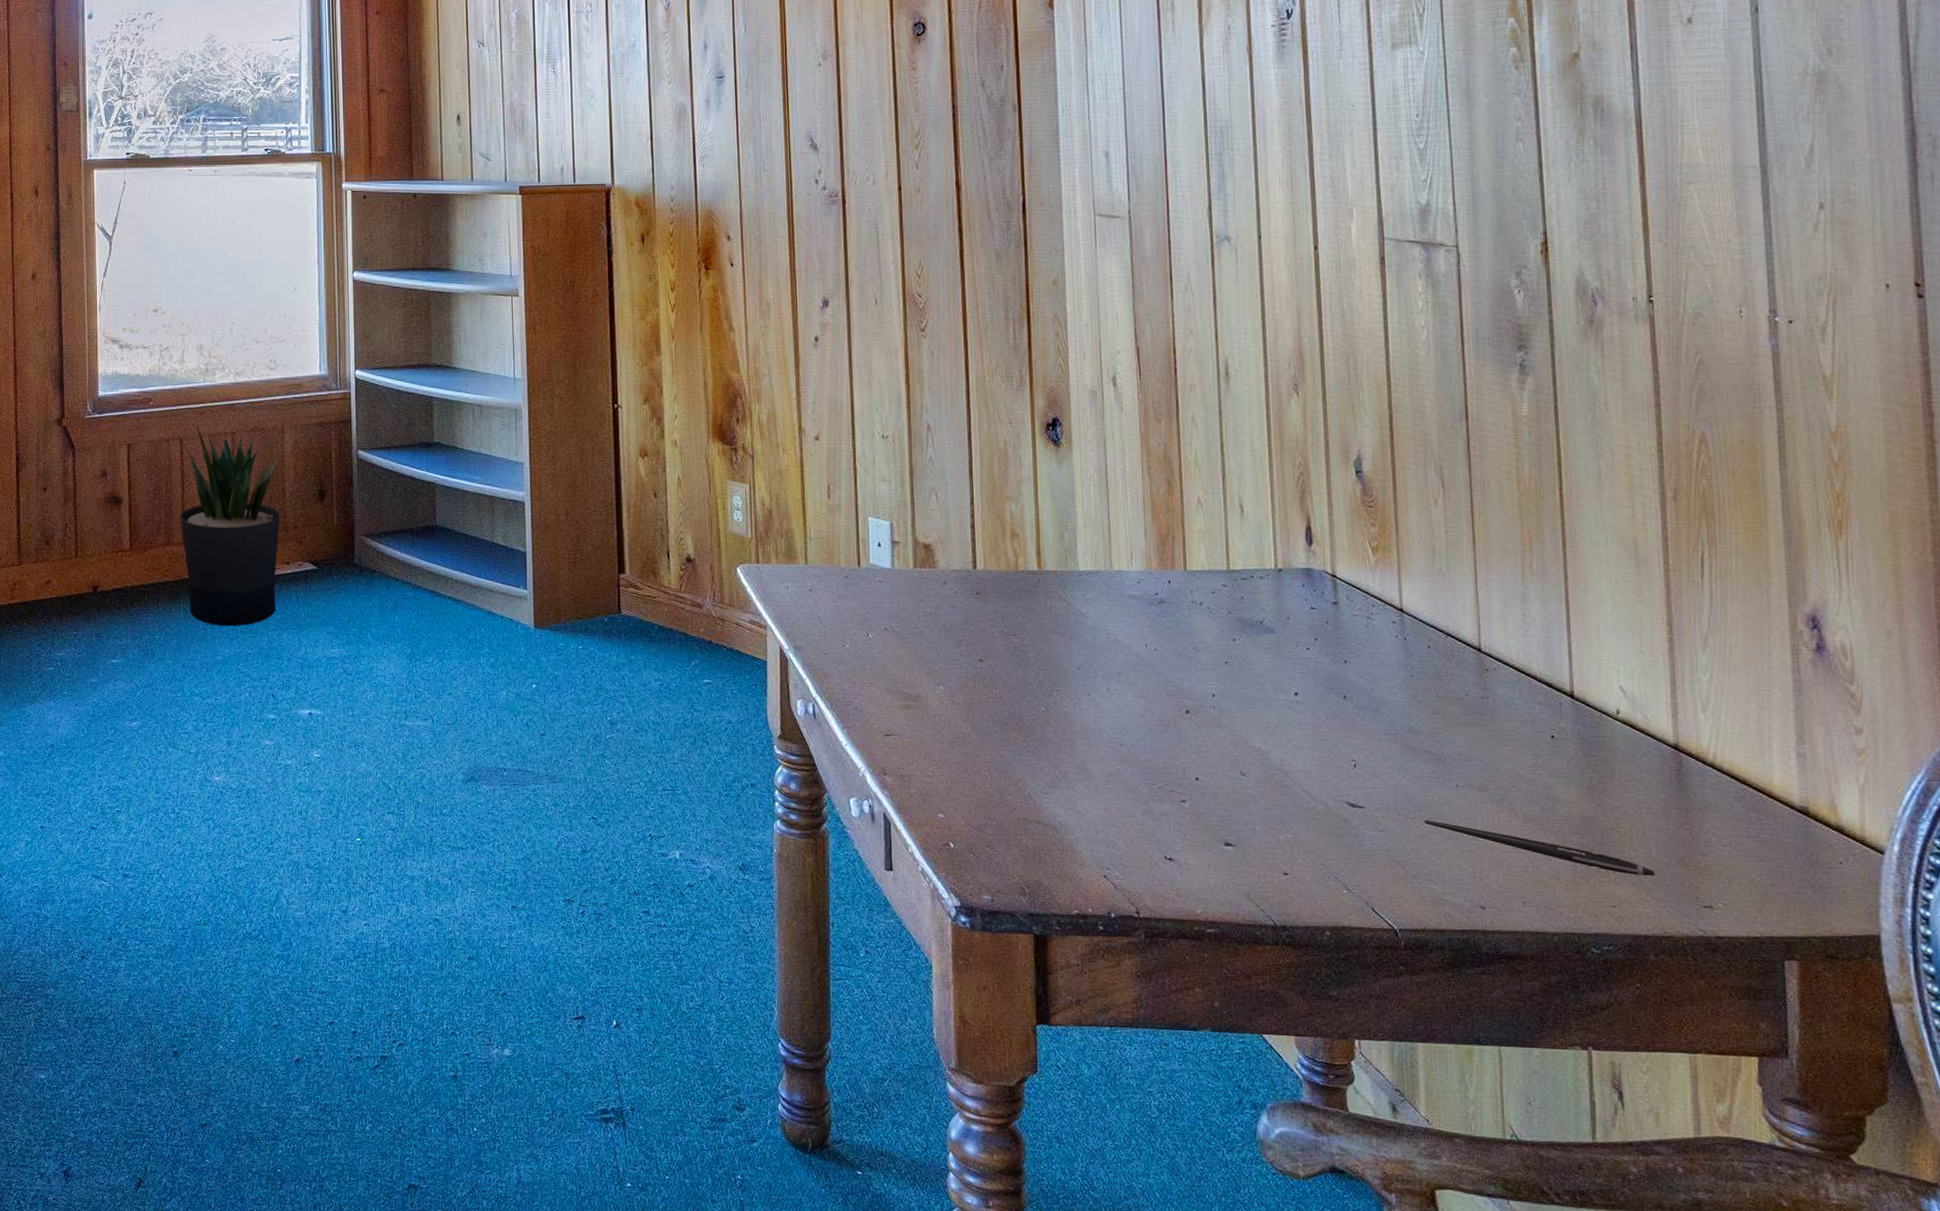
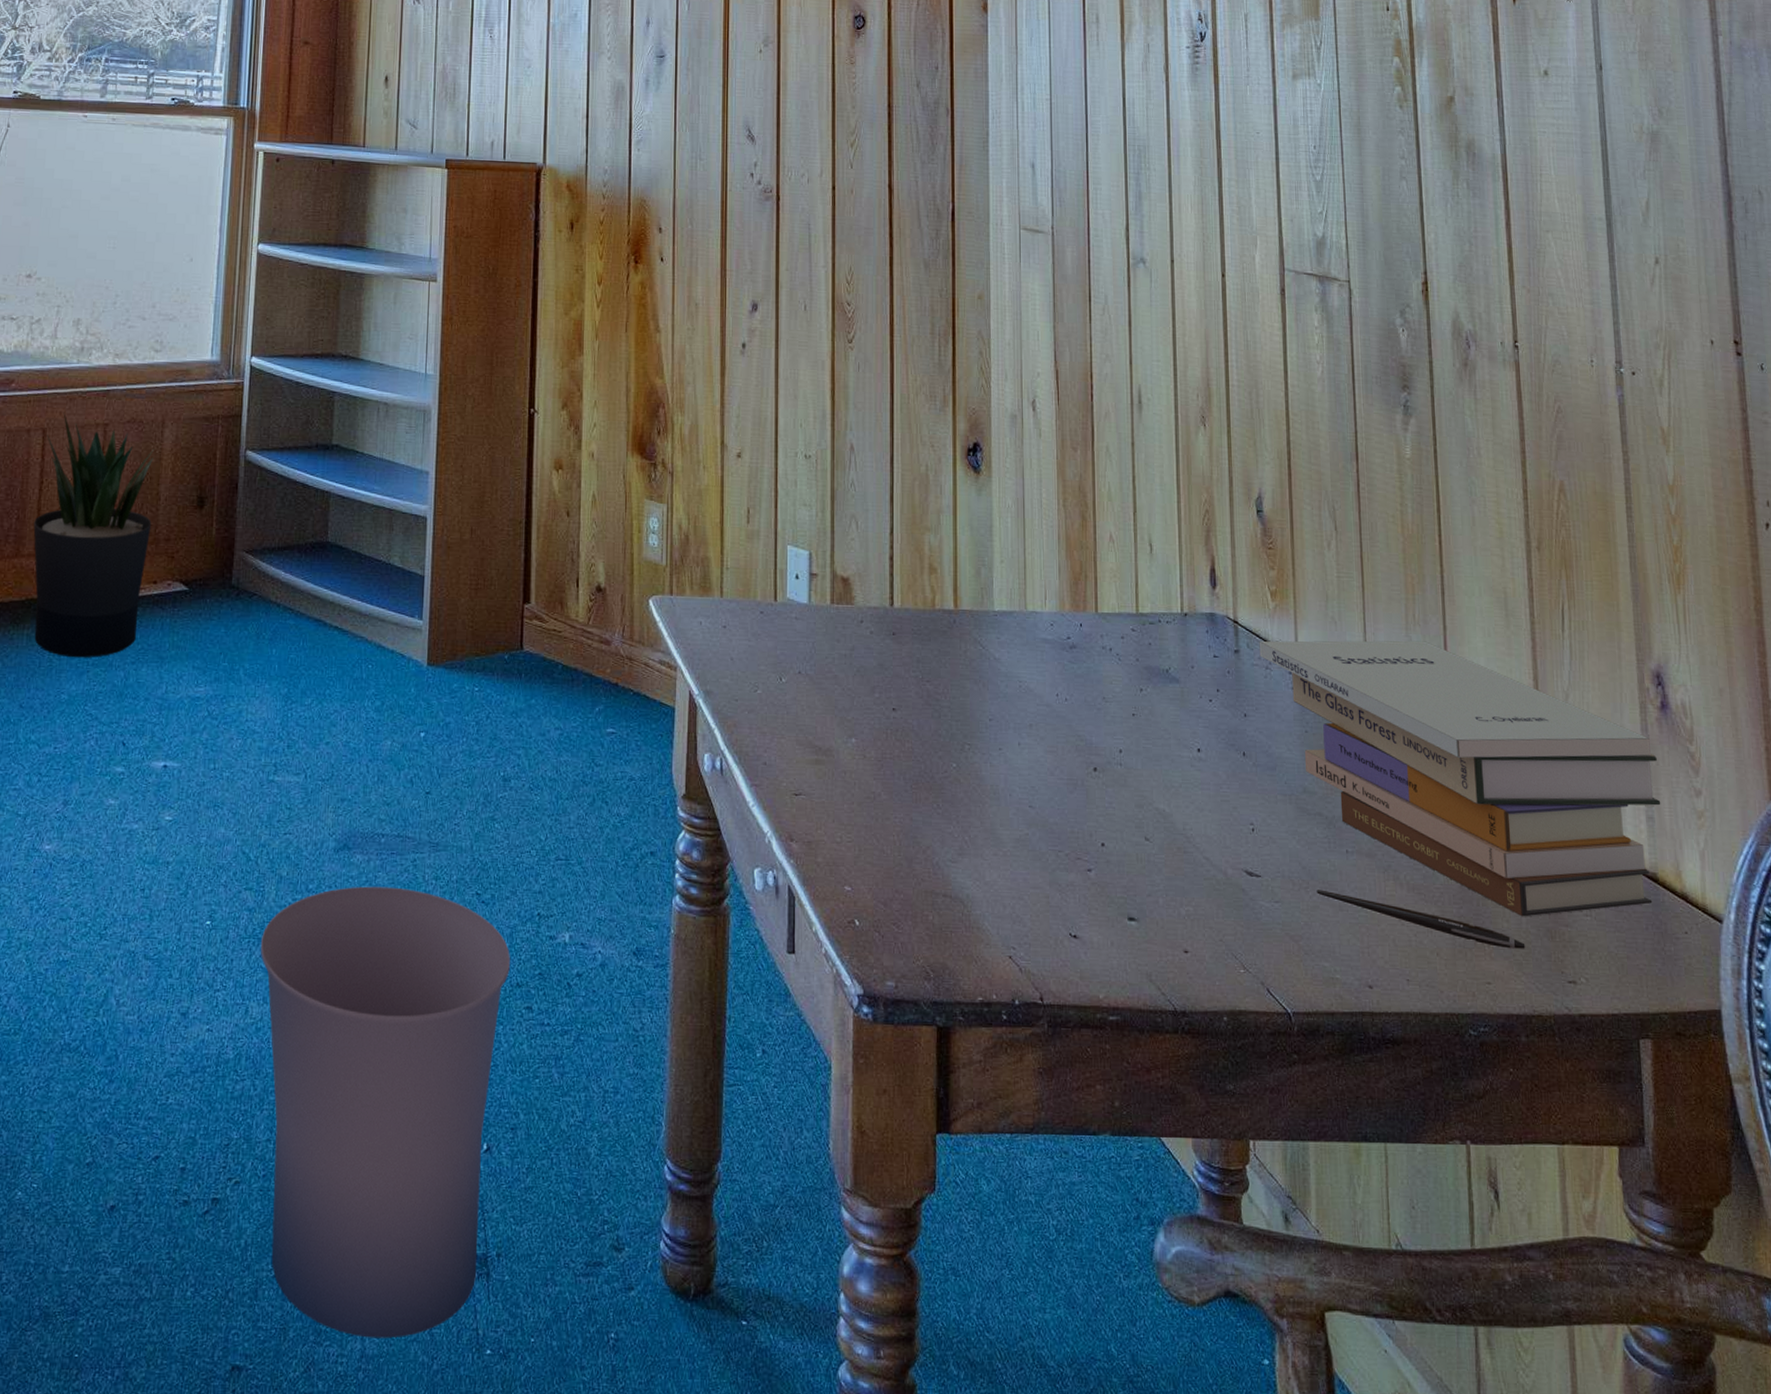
waste bin: none [404,811,627,1171] -> present [260,886,510,1339]
books: none [1359,590,1814,847] -> present [1259,640,1661,917]

